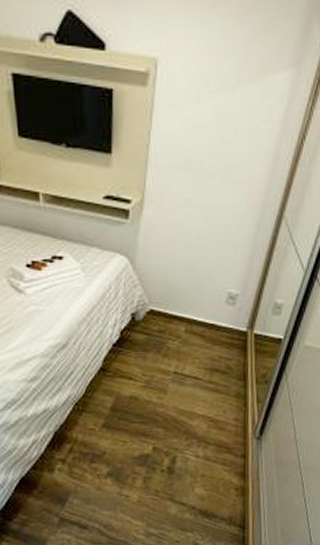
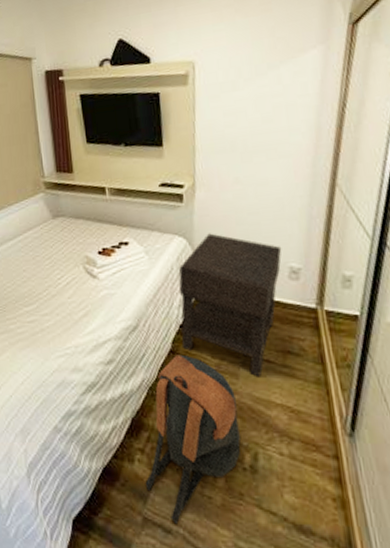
backpack: none [64,372,161,521] -> present [145,354,241,525]
nightstand: none [113,254,224,393] -> present [178,233,282,378]

